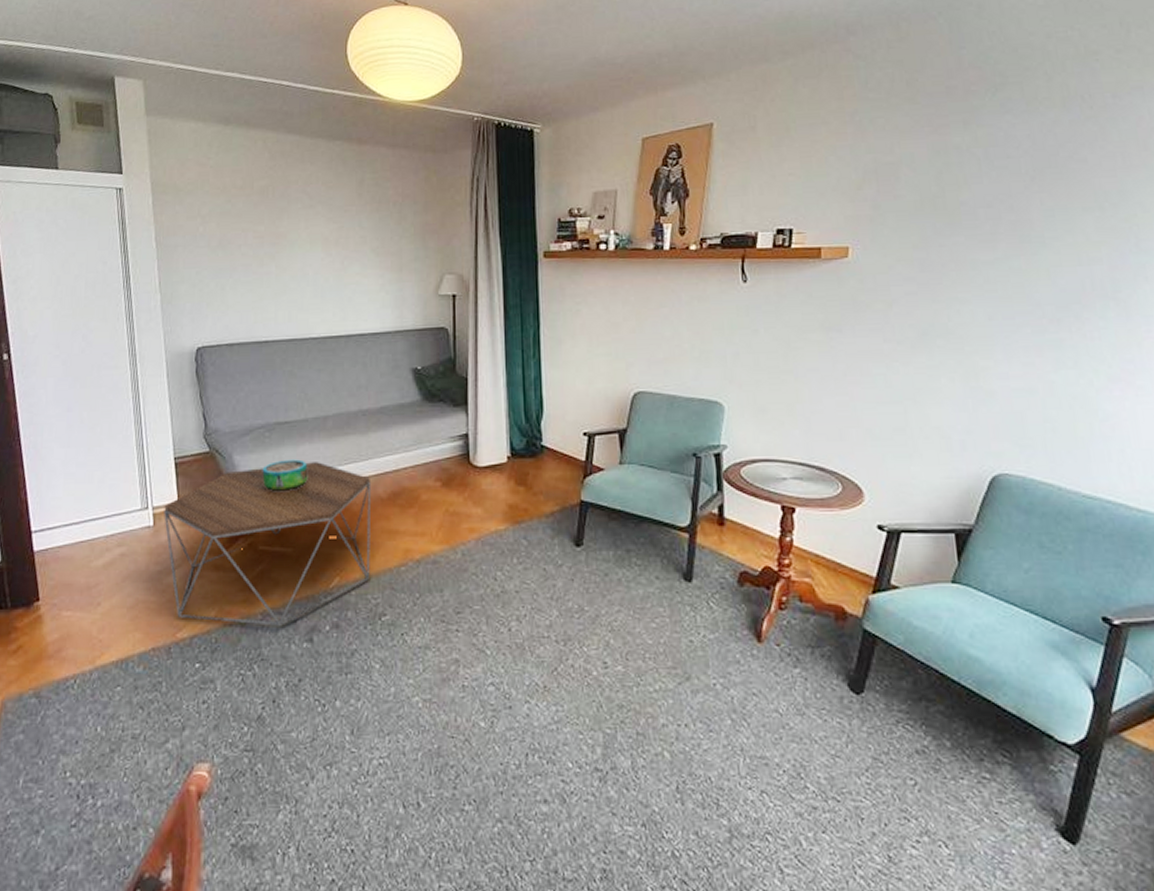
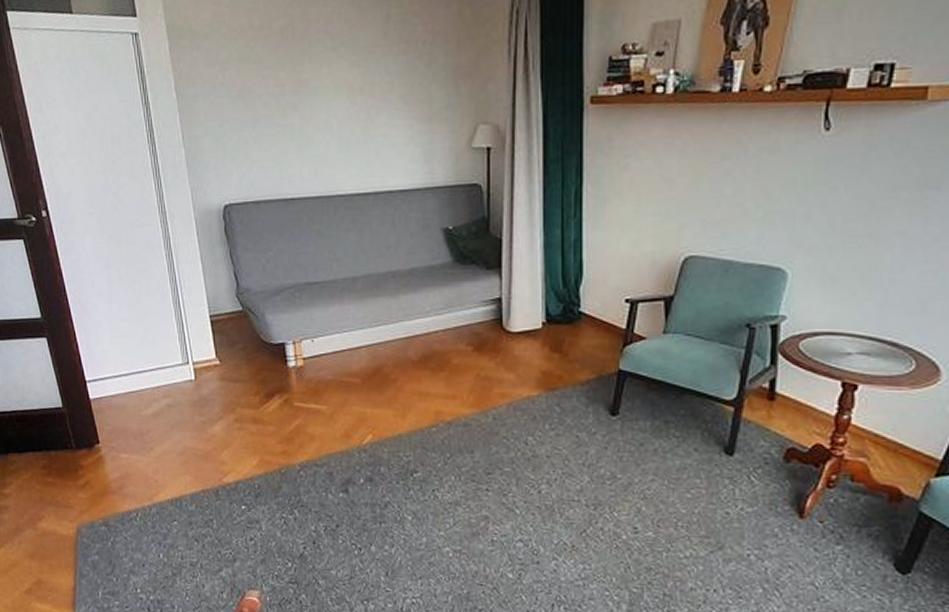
coffee table: present [164,462,372,626] -> none [203,323,402,477]
decorative bowl: present [262,459,308,492] -> none [294,320,339,352]

